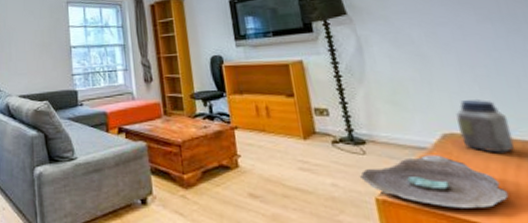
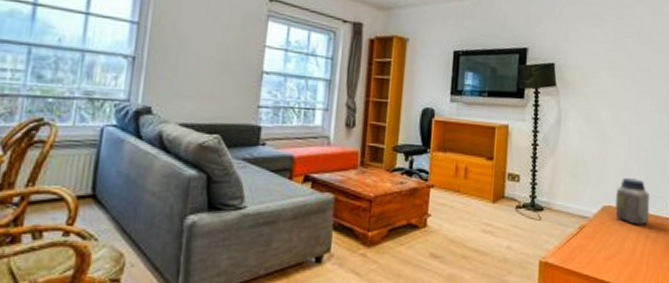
decorative bowl: present [359,155,509,208] -> none [531,224,635,270]

